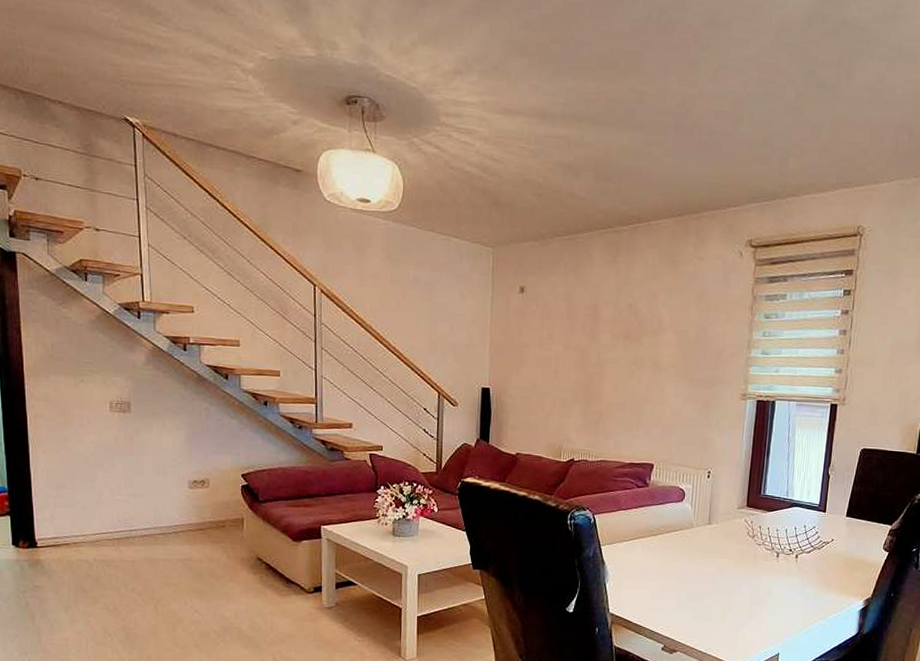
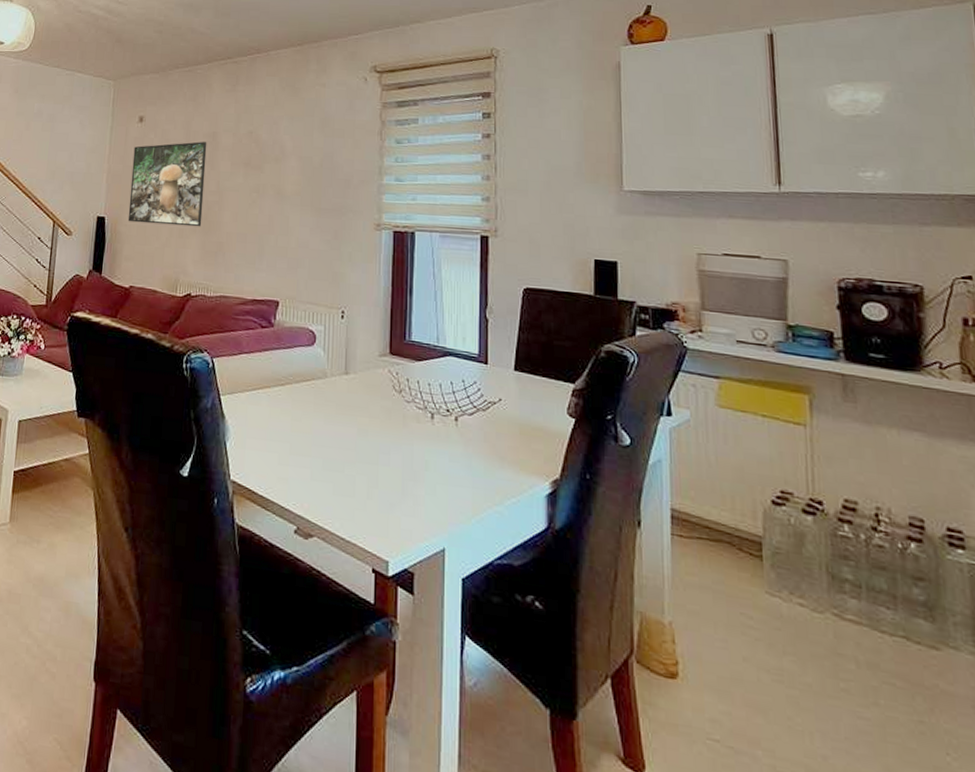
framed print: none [512,314,588,398] -> present [127,141,207,227]

